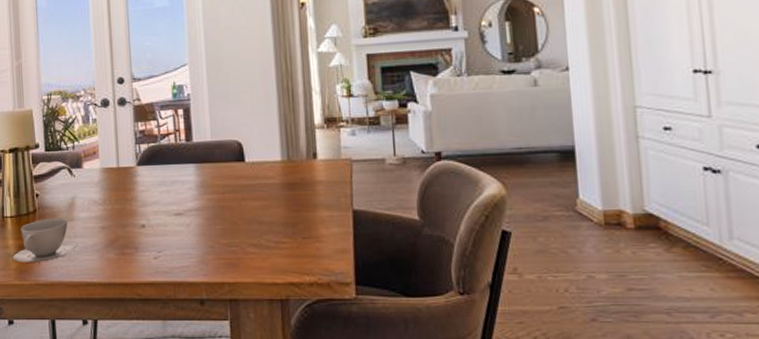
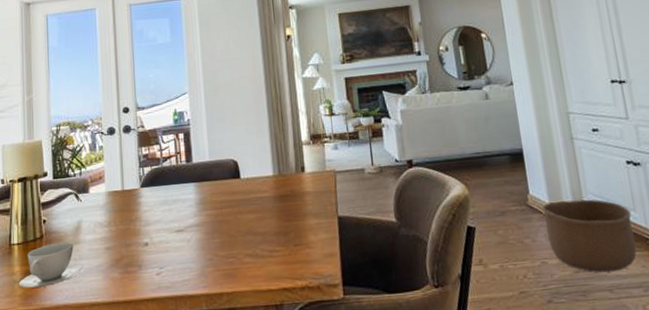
basket: none [594,209,706,293] -> present [542,199,637,273]

